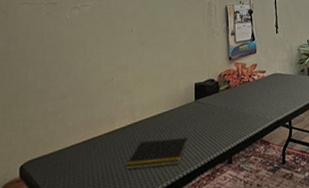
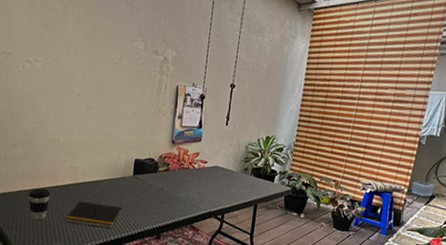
coffee cup: none [82,137,107,177] -> present [29,188,51,220]

